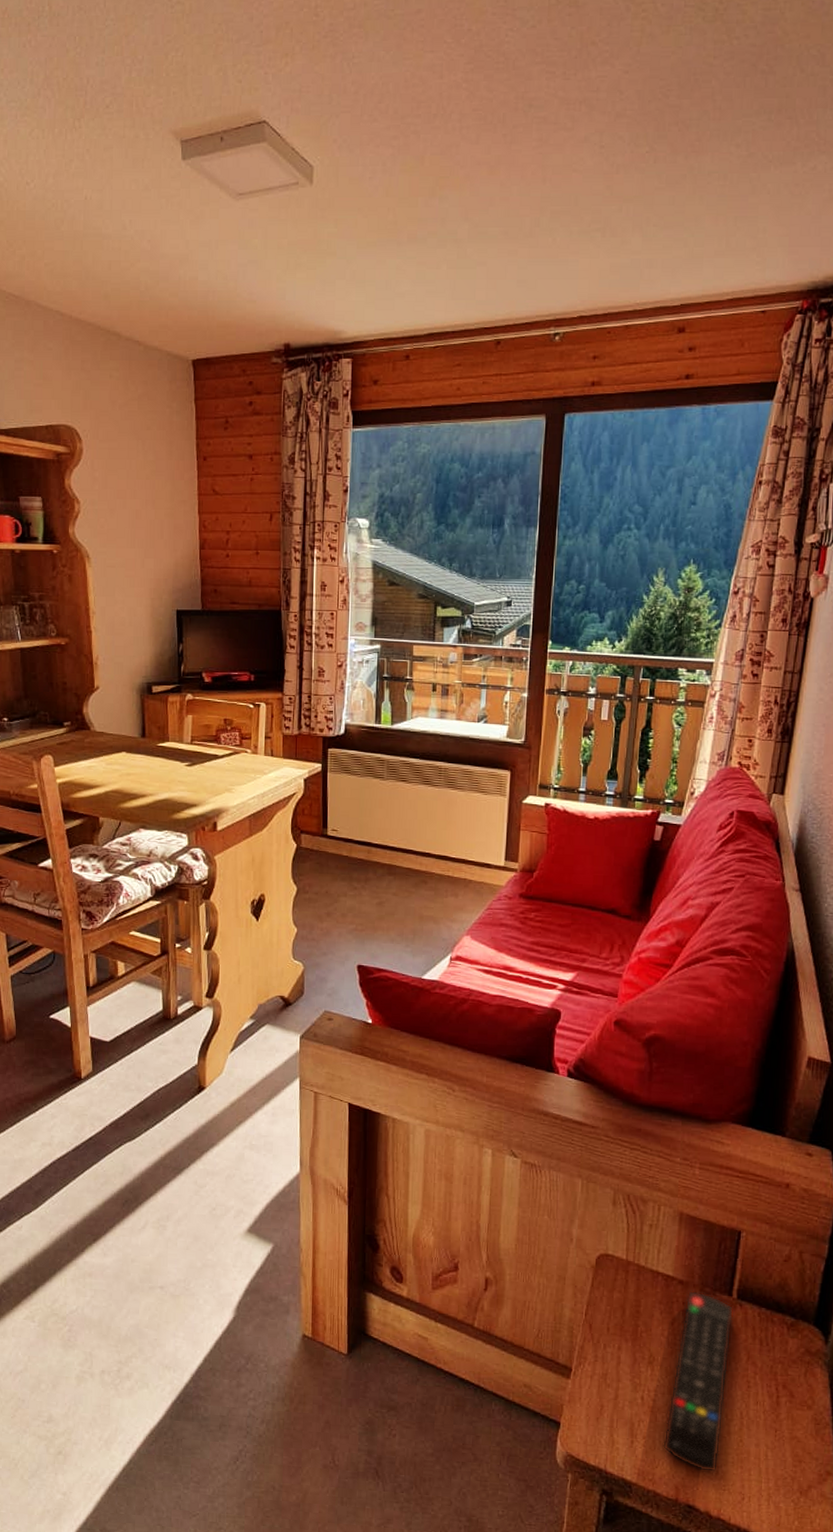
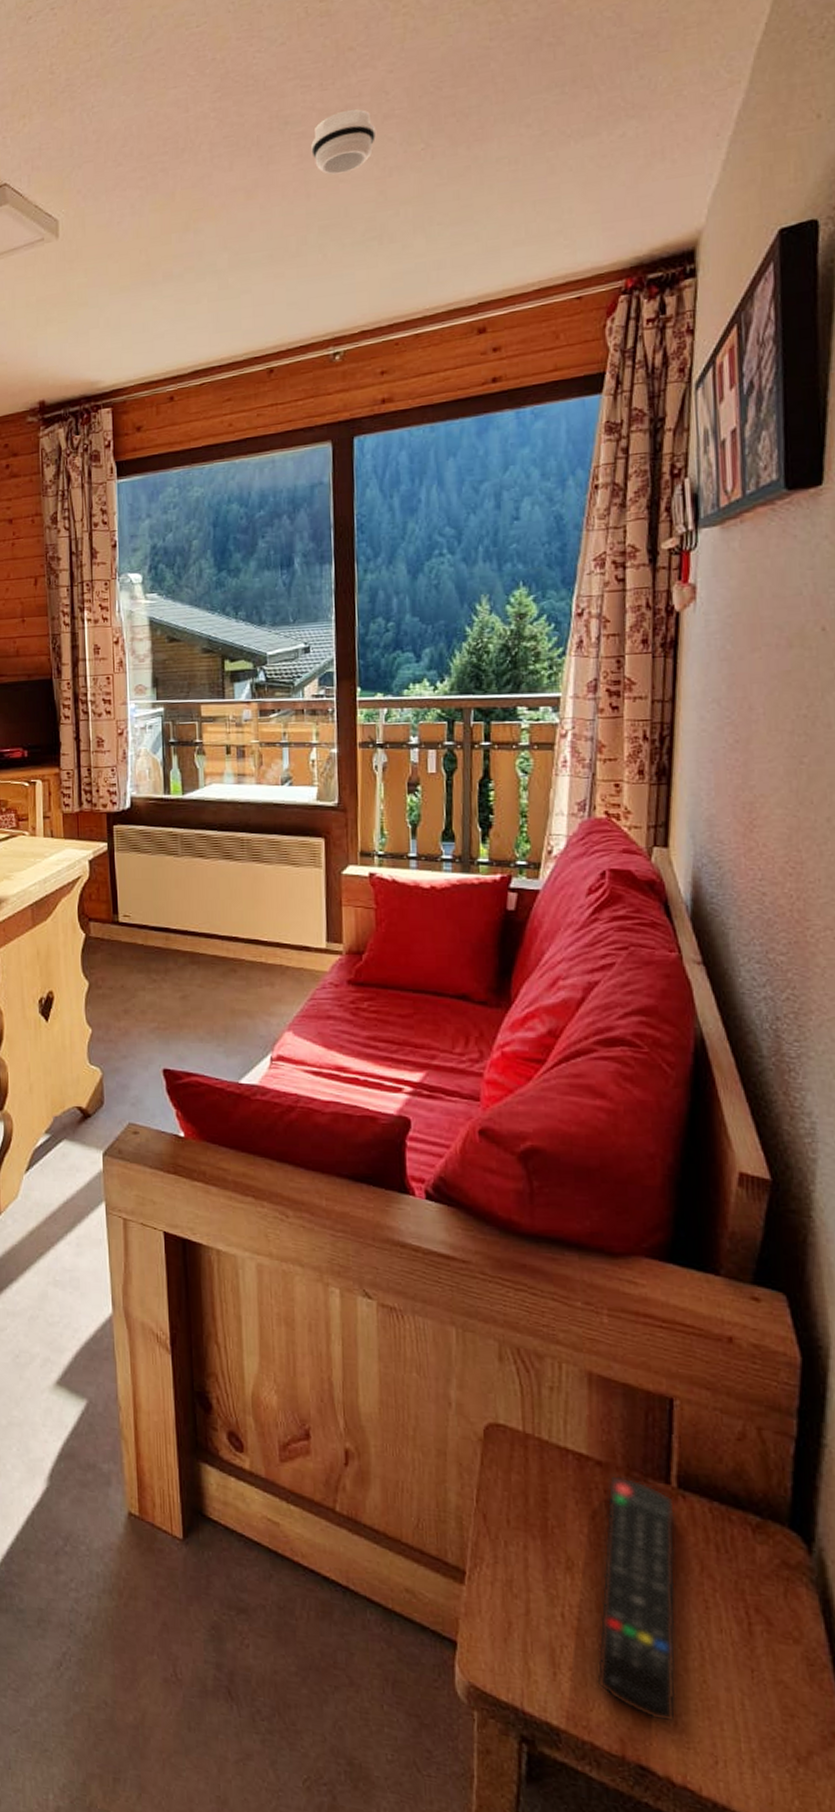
smoke detector: none [550,102,609,164] -> present [311,109,377,175]

